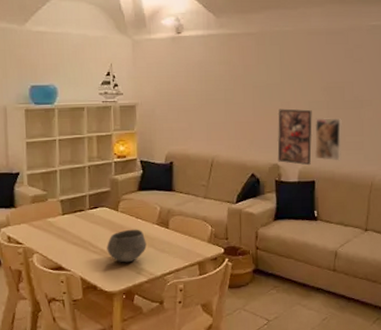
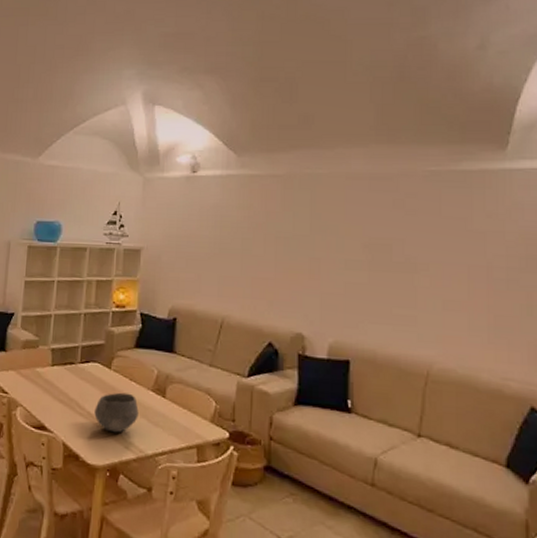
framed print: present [277,109,313,166] -> none [302,266,349,340]
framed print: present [314,118,342,161] -> none [350,281,388,338]

